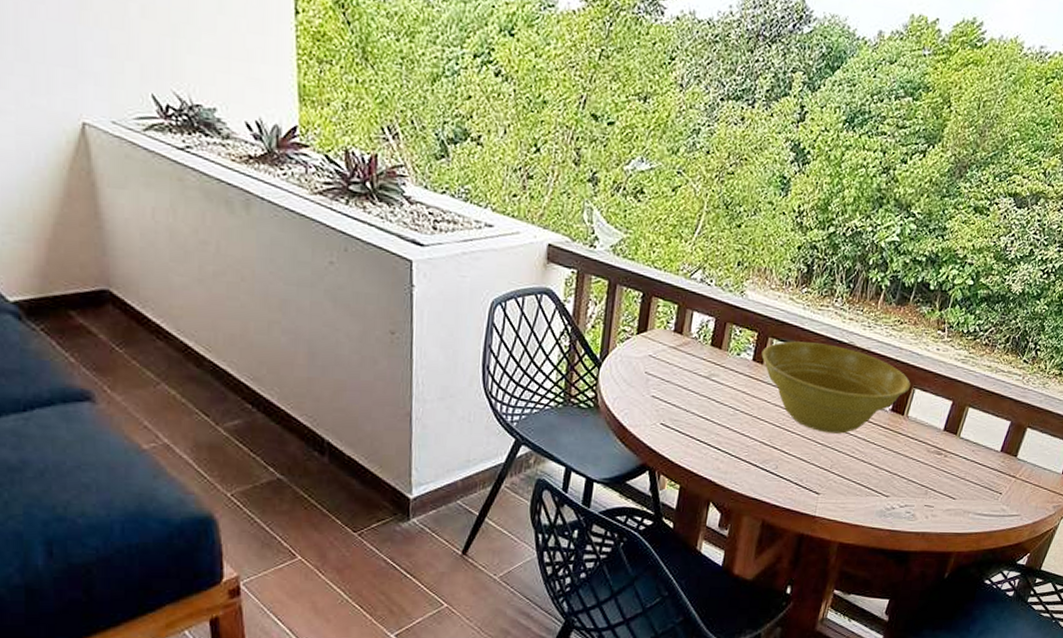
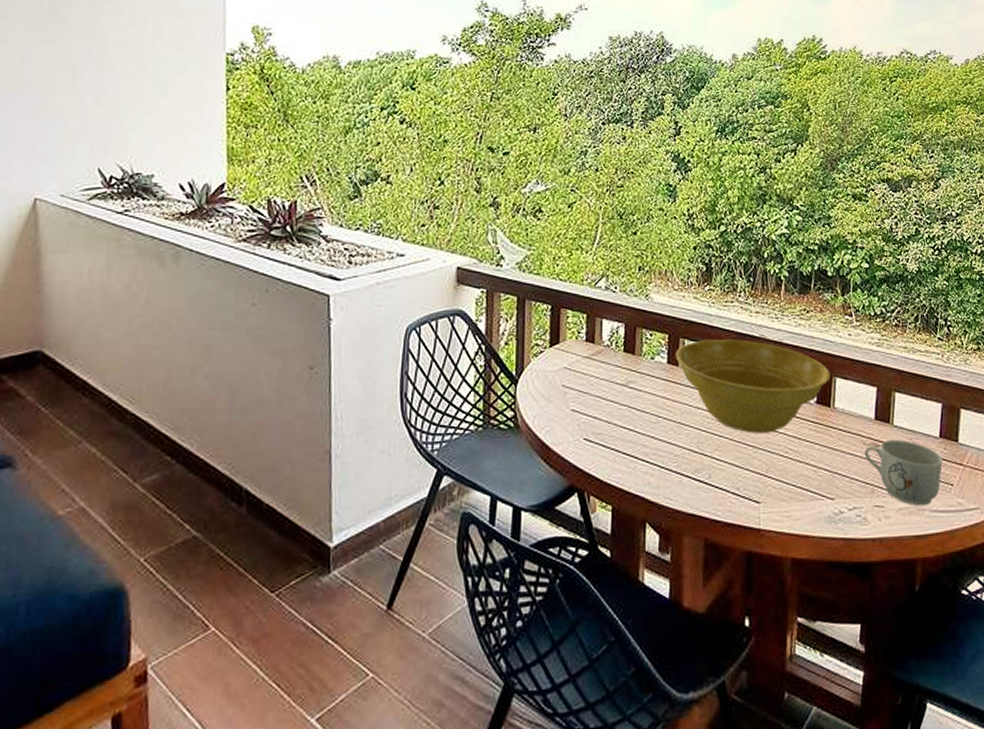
mug: none [926,449,998,509] -> present [864,439,943,506]

